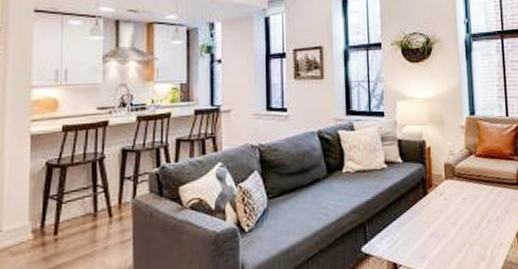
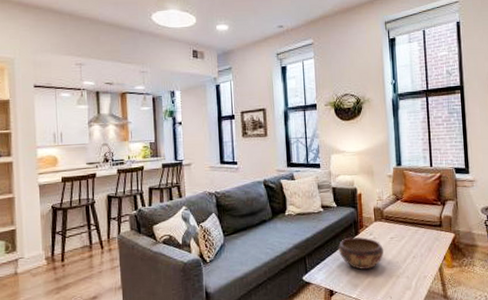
decorative bowl: none [403,198,456,237] -> present [338,237,384,270]

